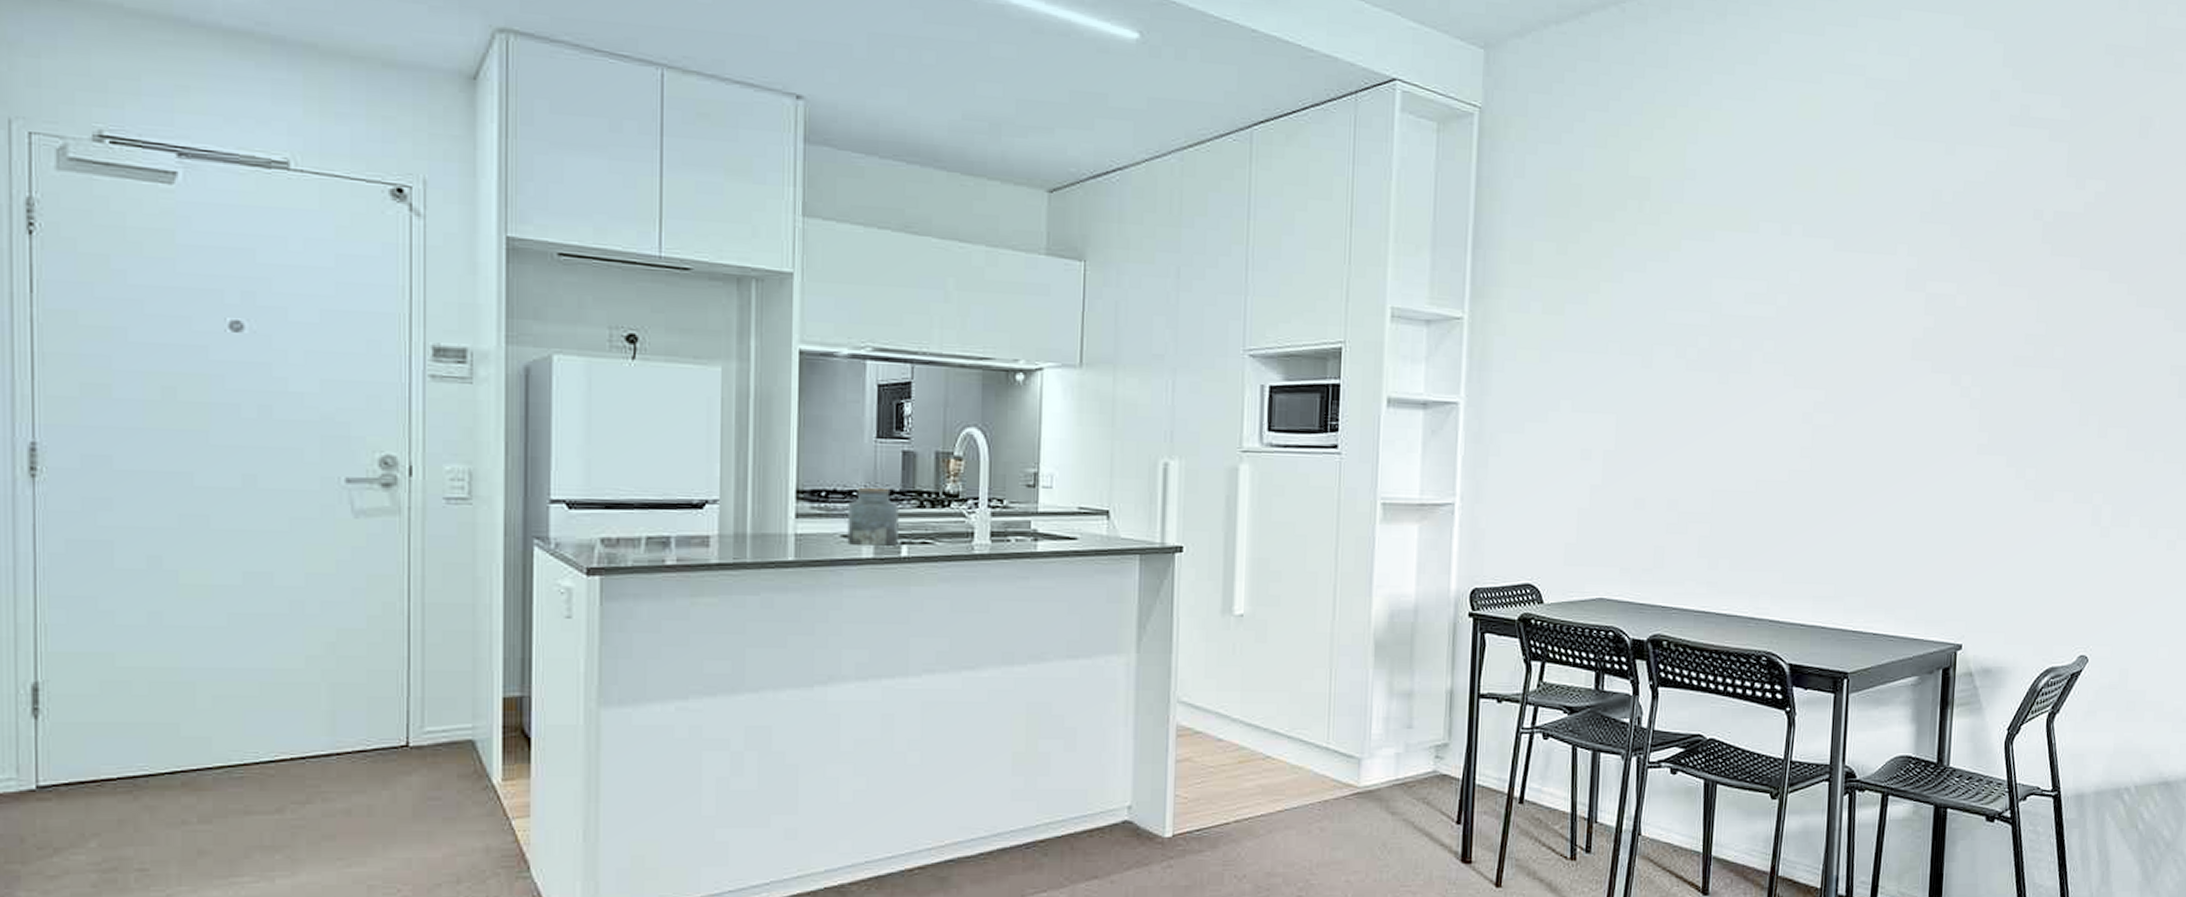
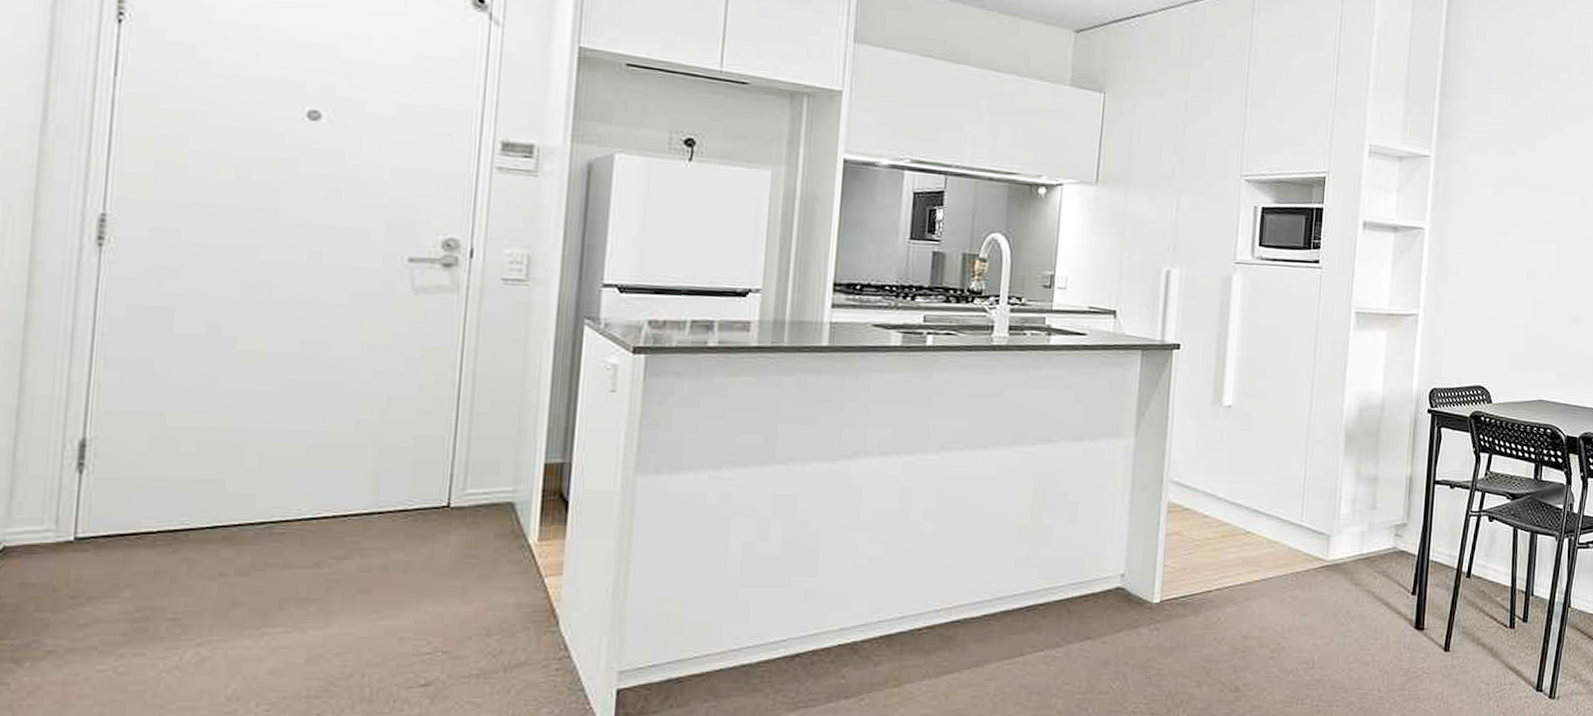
jar: present [847,487,899,547] -> none [878,283,927,336]

